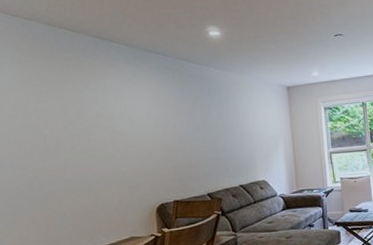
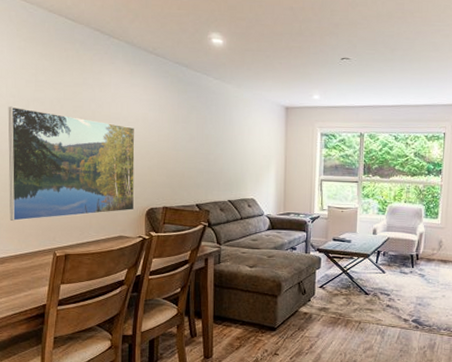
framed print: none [10,119,145,237] -> present [8,106,135,221]

